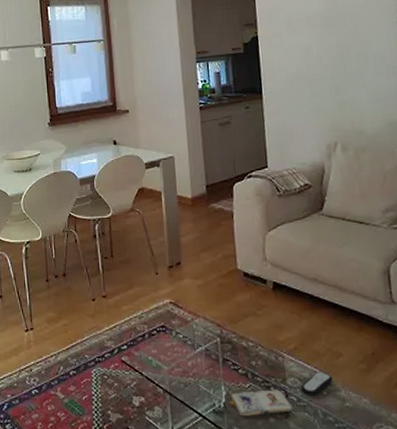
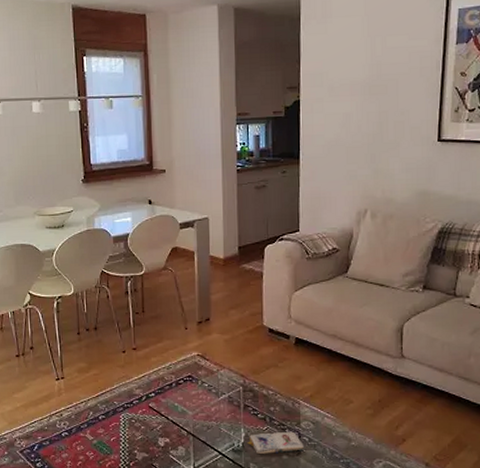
remote control: present [300,370,333,396] -> none [312,415,342,436]

